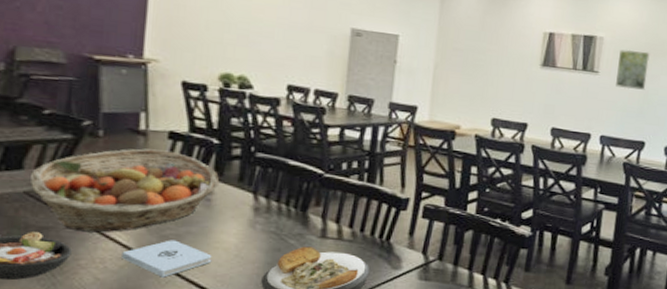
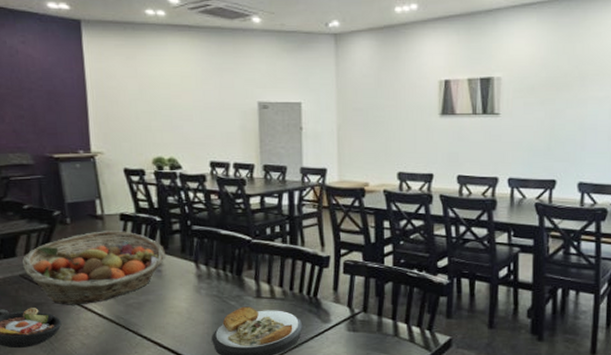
notepad: present [122,240,212,278] -> none [99,308,170,340]
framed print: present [616,49,651,90] -> none [519,86,553,128]

